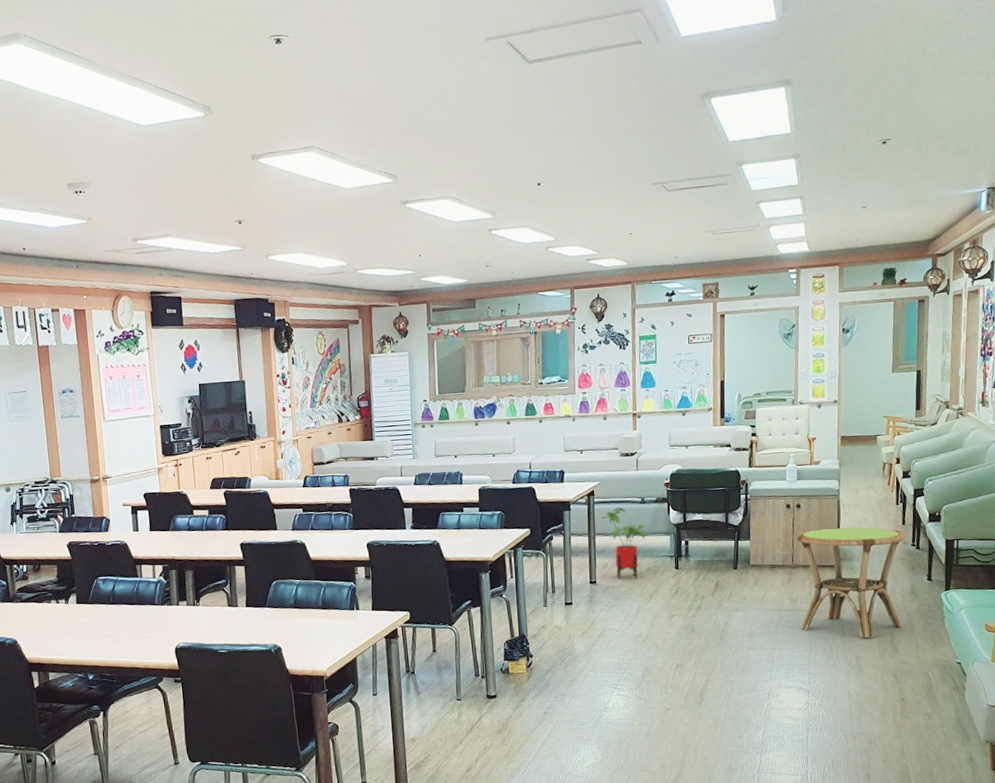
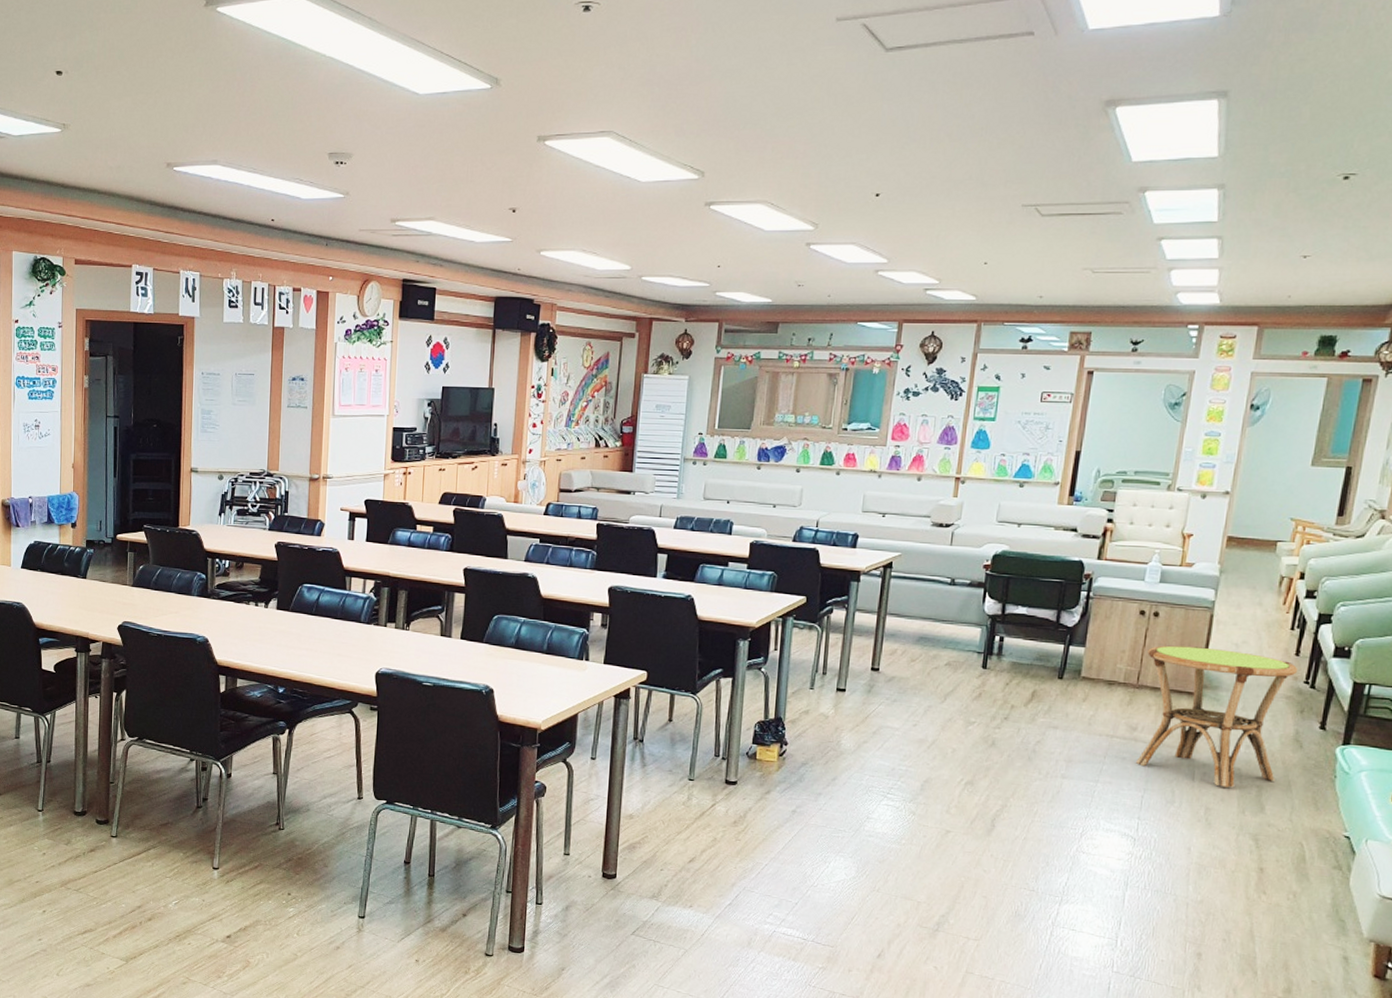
house plant: present [600,507,646,579] -> none [895,586,952,673]

